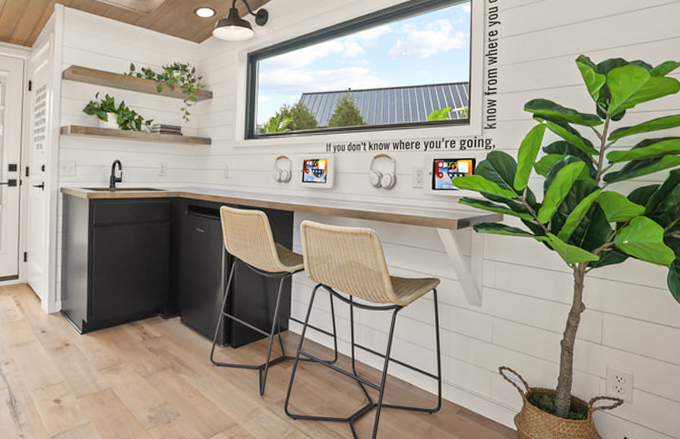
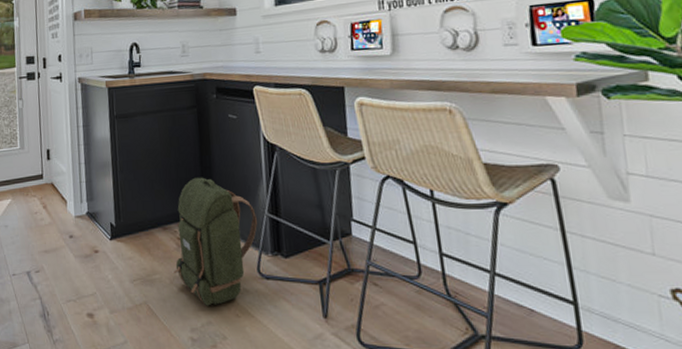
backpack: none [138,281,213,390] -> present [173,177,257,306]

